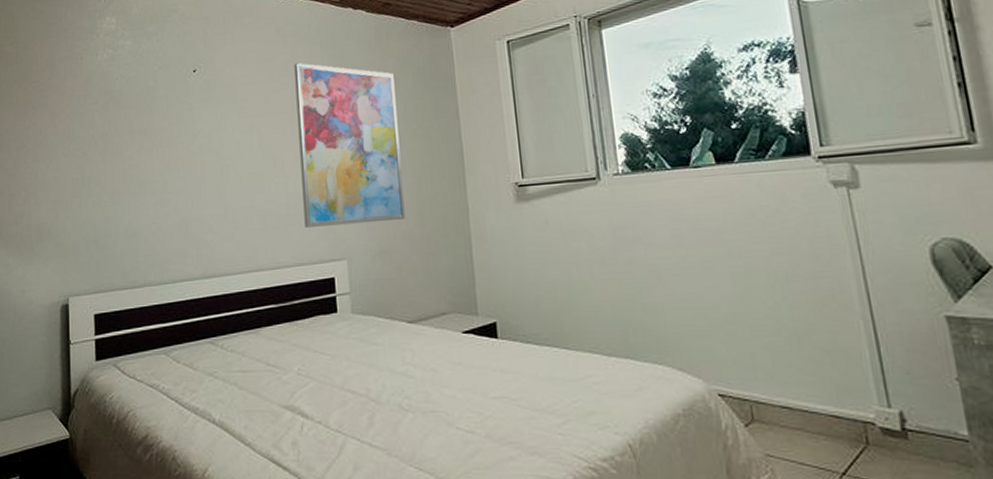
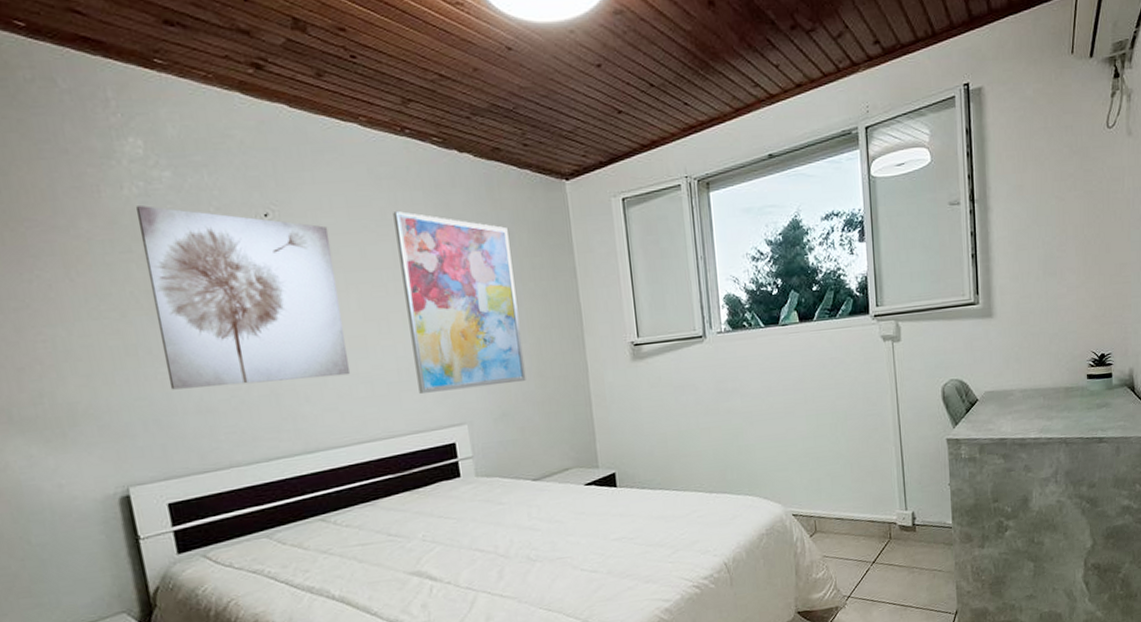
wall art: none [104,67,248,216] -> present [135,205,351,390]

